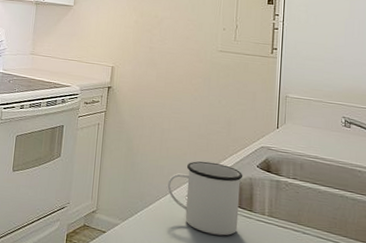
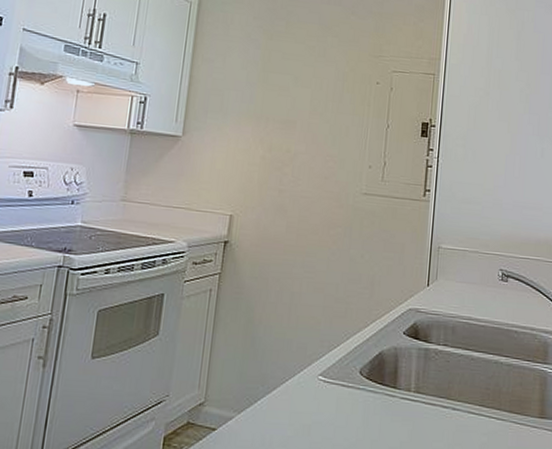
mug: present [167,161,243,236] -> none [296,330,387,421]

